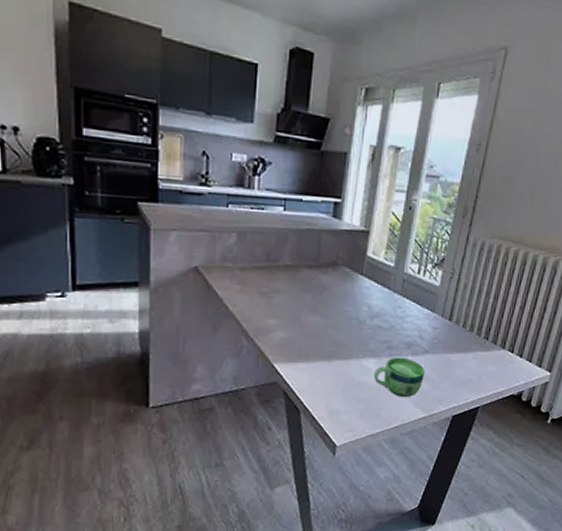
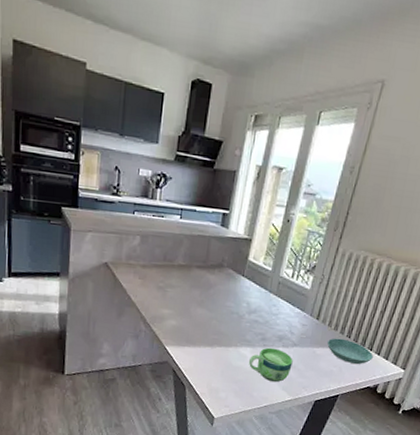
saucer: none [463,341,515,370] -> present [327,338,373,365]

